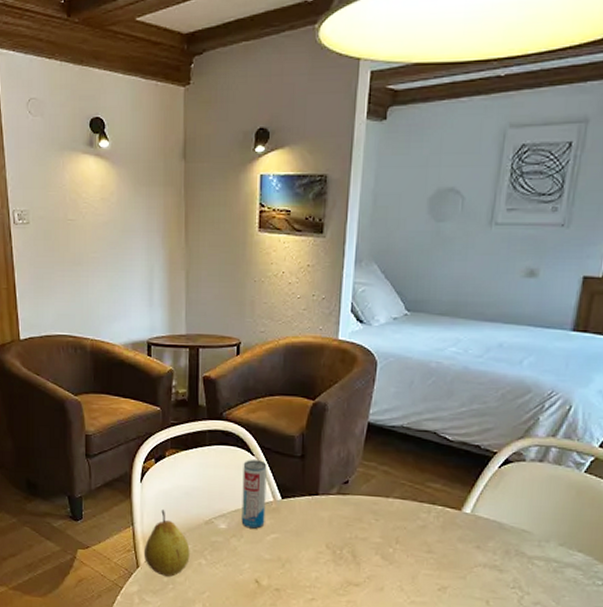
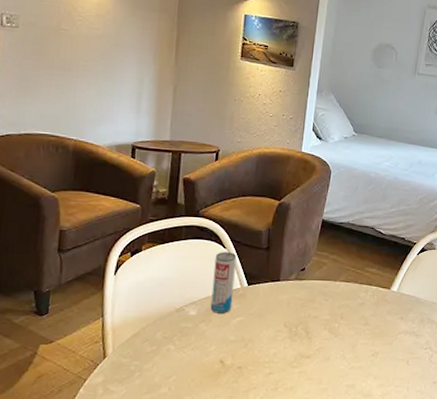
fruit: present [144,510,190,577] -> none [112,300,160,364]

